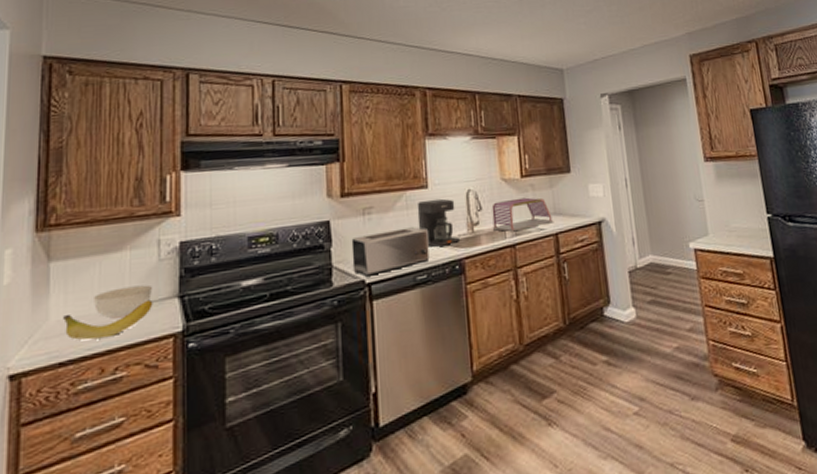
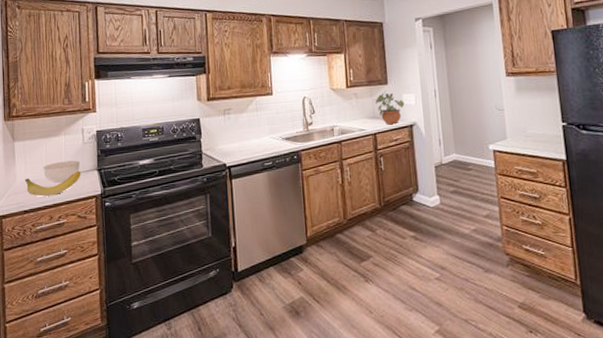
toaster: present [351,226,430,278] -> none [215,124,274,162]
coffee maker: present [416,198,461,248] -> none [264,103,298,142]
dish rack: present [492,197,553,233] -> none [322,104,372,132]
potted plant: none [554,180,591,223] -> present [374,90,405,125]

